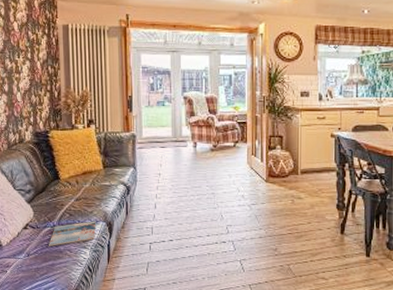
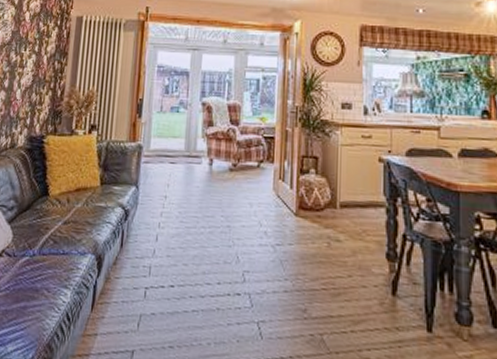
magazine: present [49,221,96,246] -> none [24,251,84,282]

